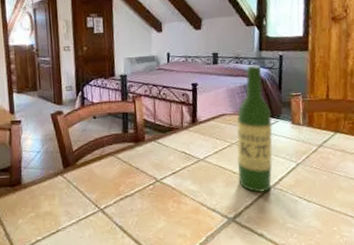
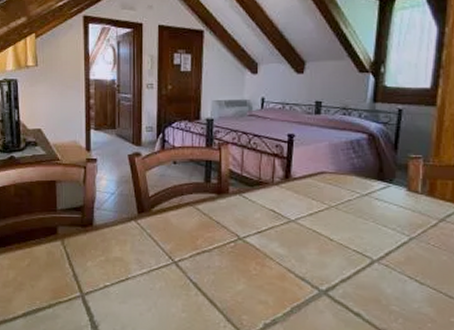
wine bottle: present [236,65,273,193] -> none [335,118,382,266]

